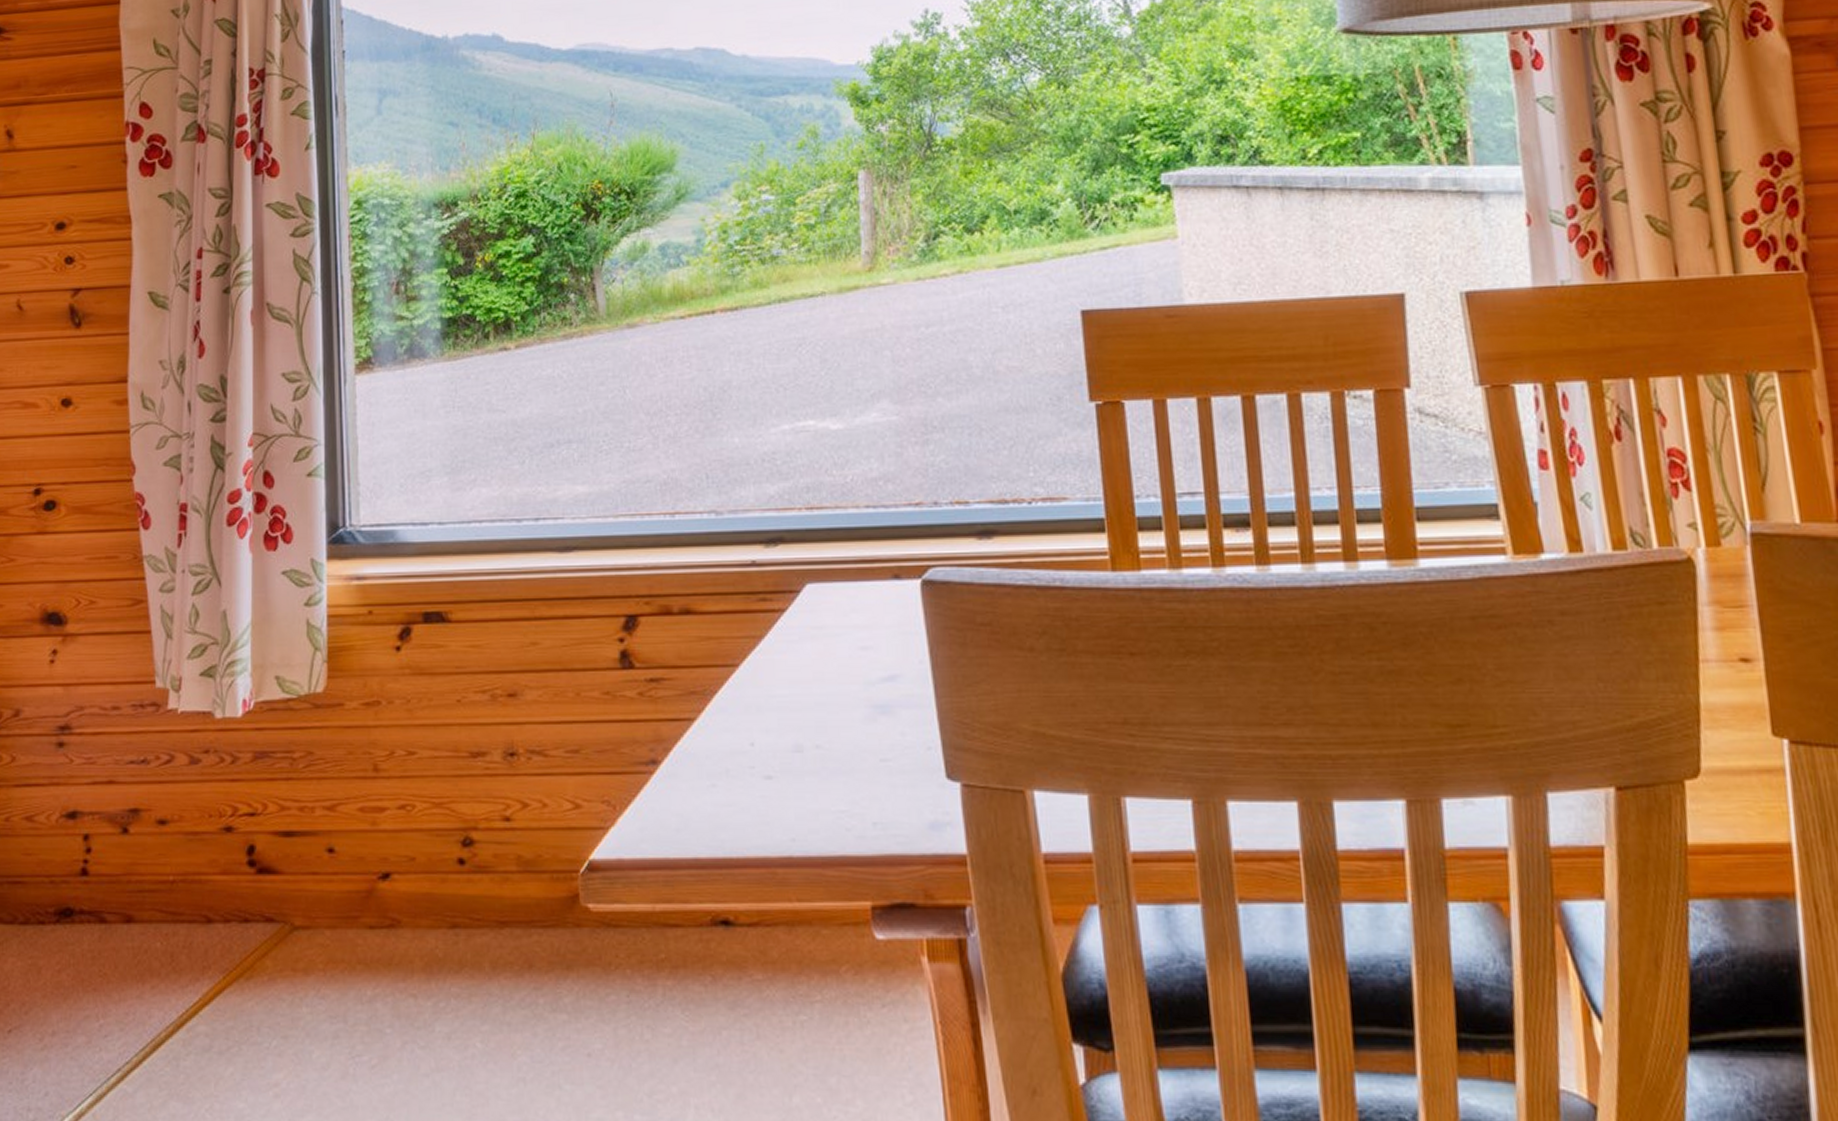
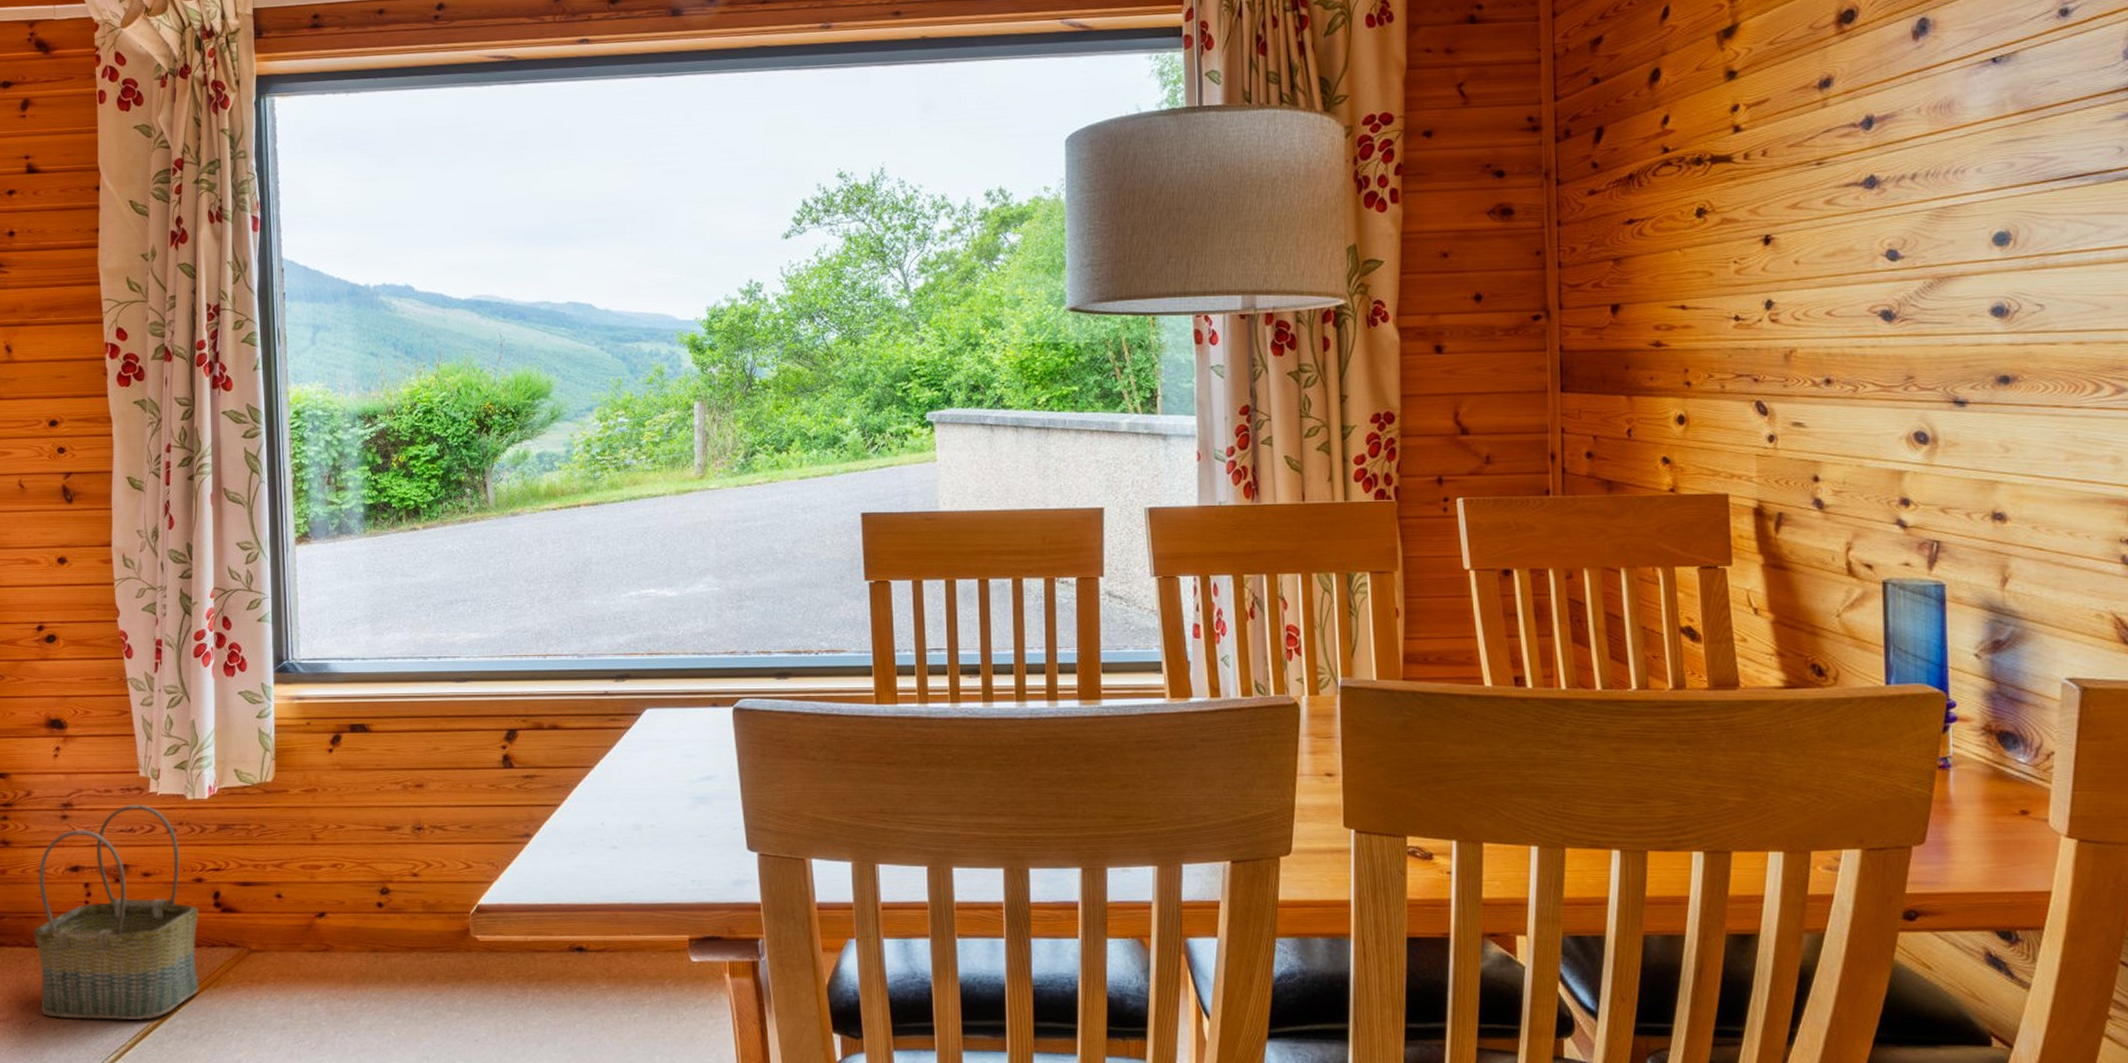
basket: none [18,727,228,1027] -> present [34,805,200,1021]

